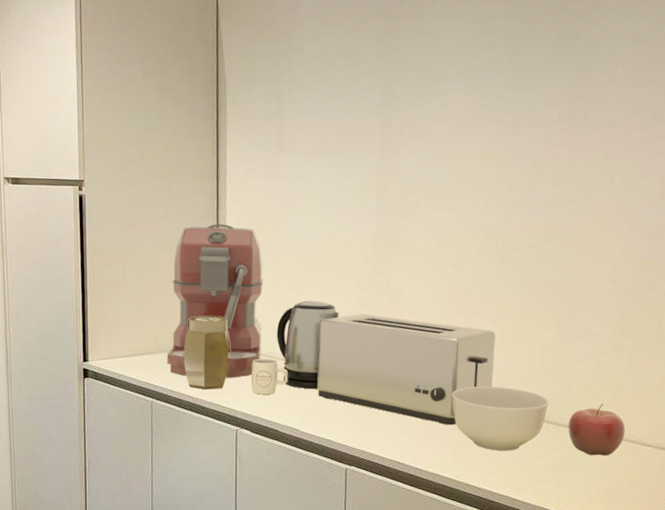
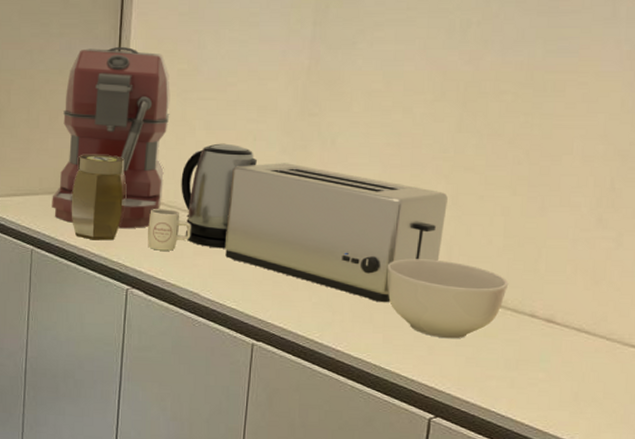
fruit: present [568,403,625,456] -> none [530,290,604,354]

